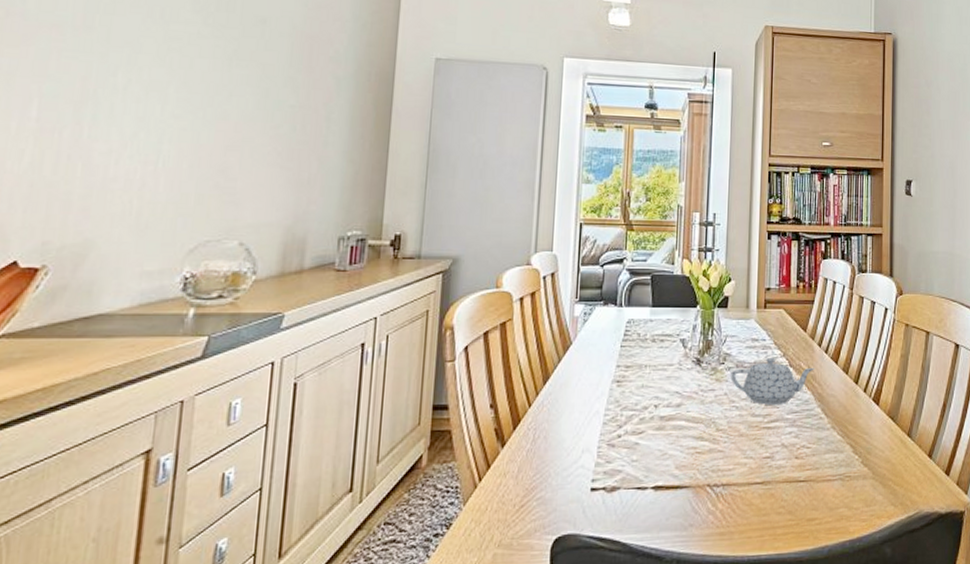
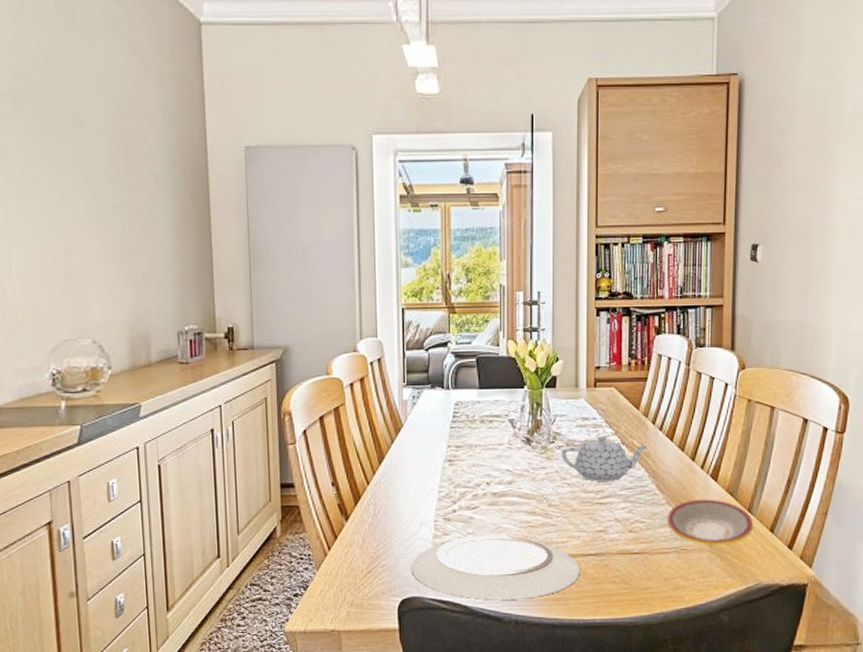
plate: none [569,462,746,536] -> present [411,535,580,600]
plate: none [832,423,912,472] -> present [667,499,753,545]

